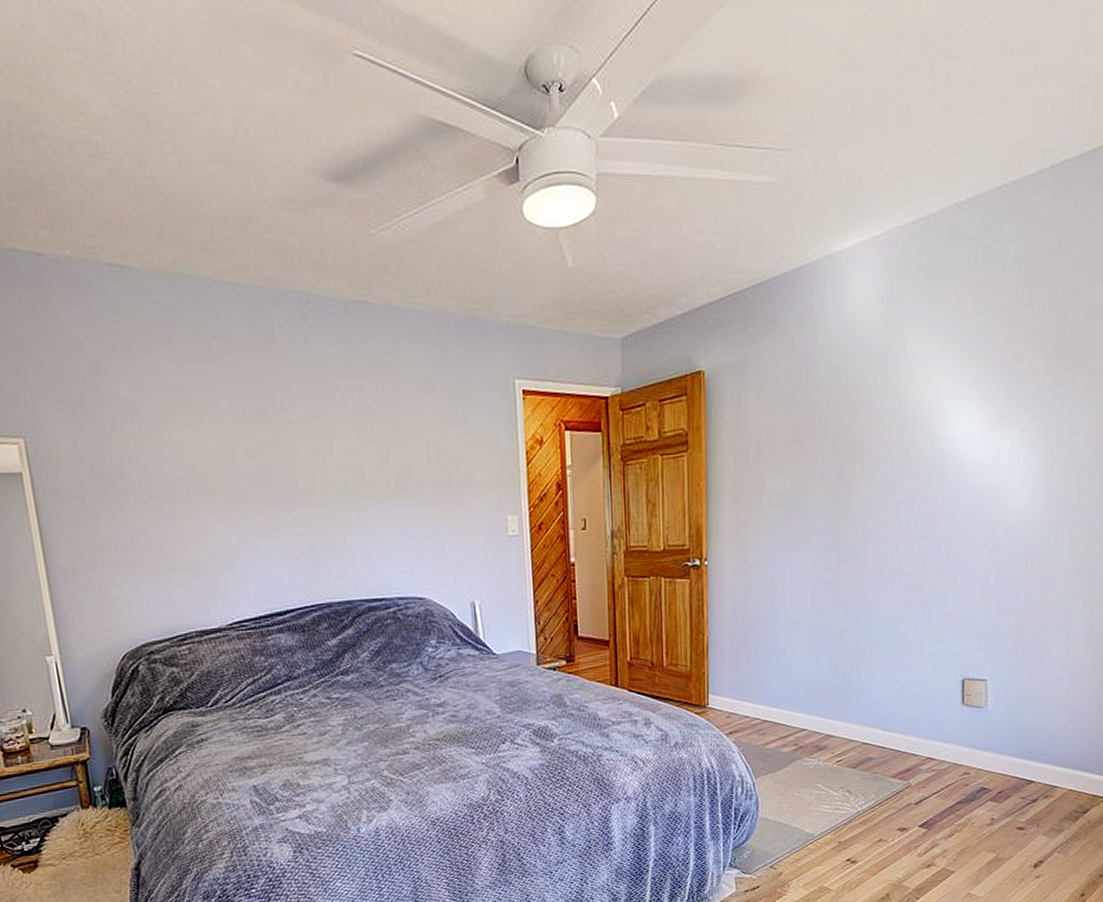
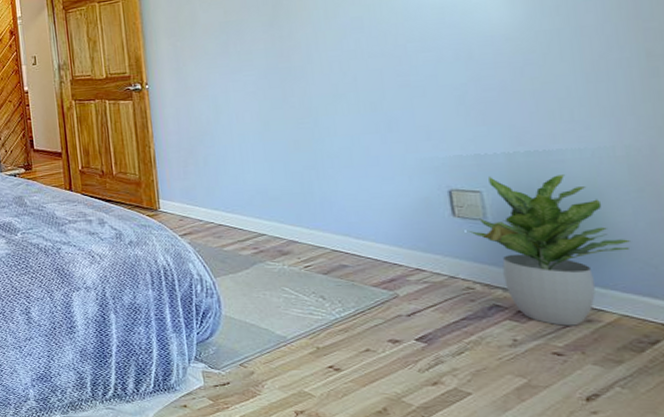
potted plant: none [972,662,1085,803] -> present [468,174,632,326]

